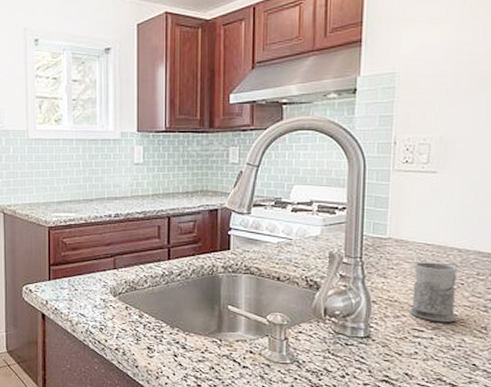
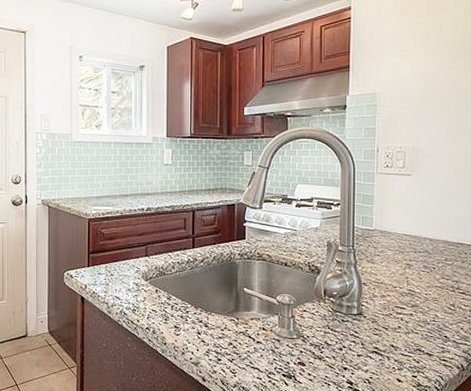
mug: present [410,262,457,323] -> none [393,250,430,301]

